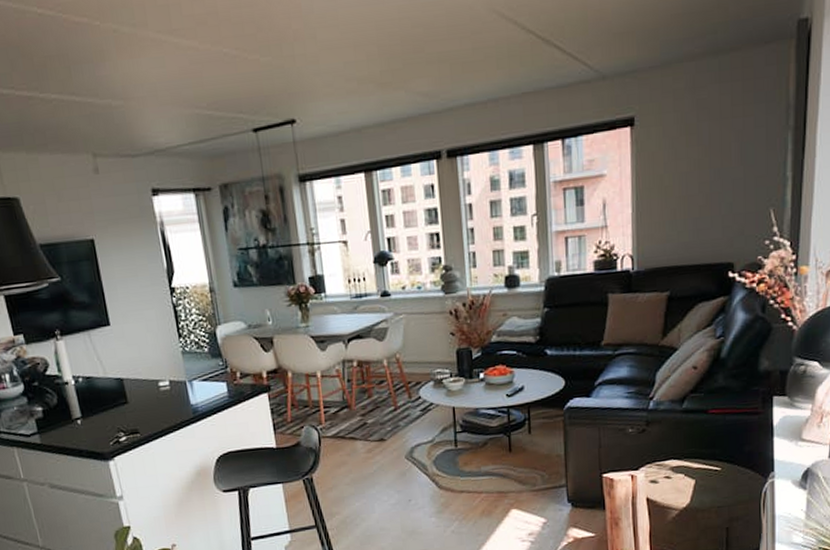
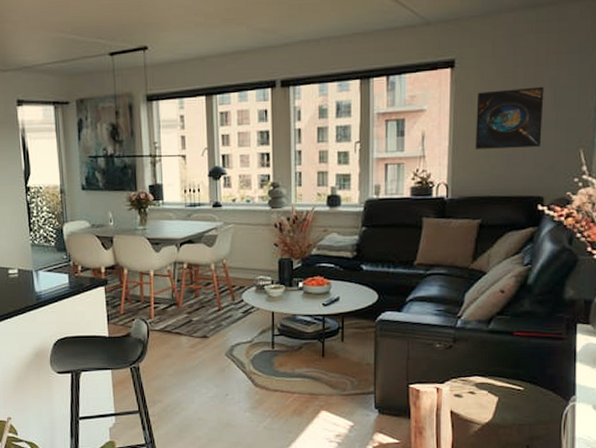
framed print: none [659,142,731,215] -> present [475,86,545,149]

